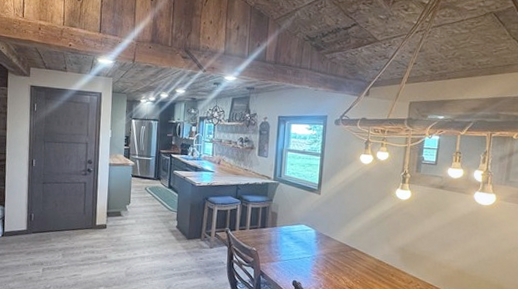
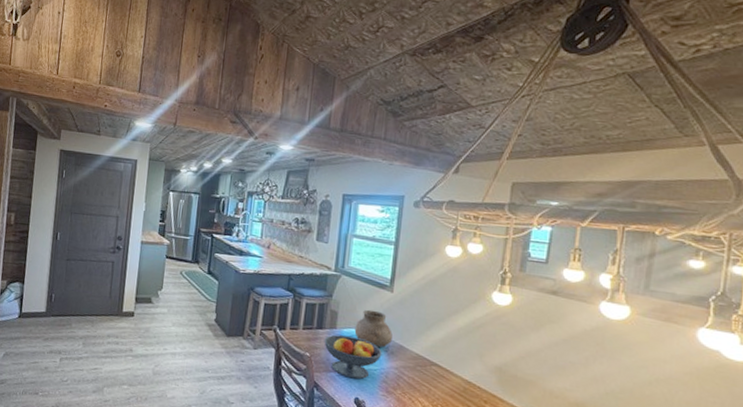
fruit bowl: none [267,231,313,266] -> present [324,334,382,380]
vase: none [291,209,321,240] -> present [354,309,393,348]

